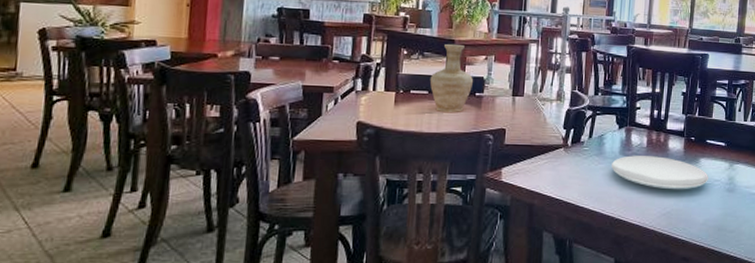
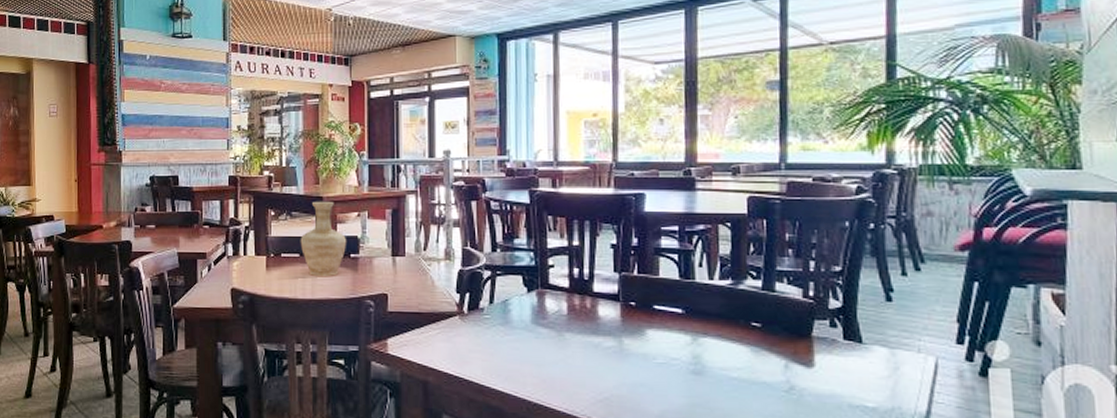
plate: present [611,155,708,190] -> none [522,325,661,371]

